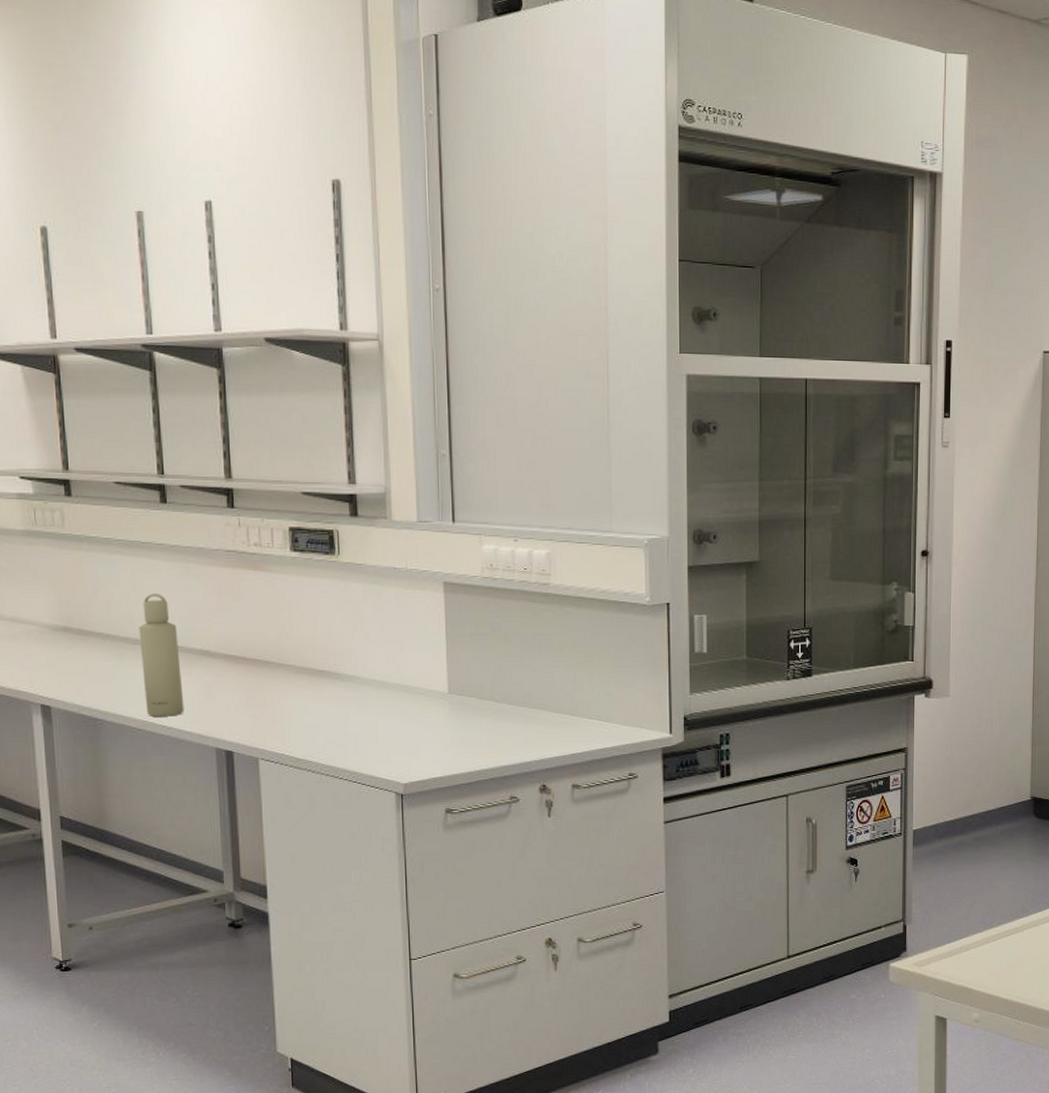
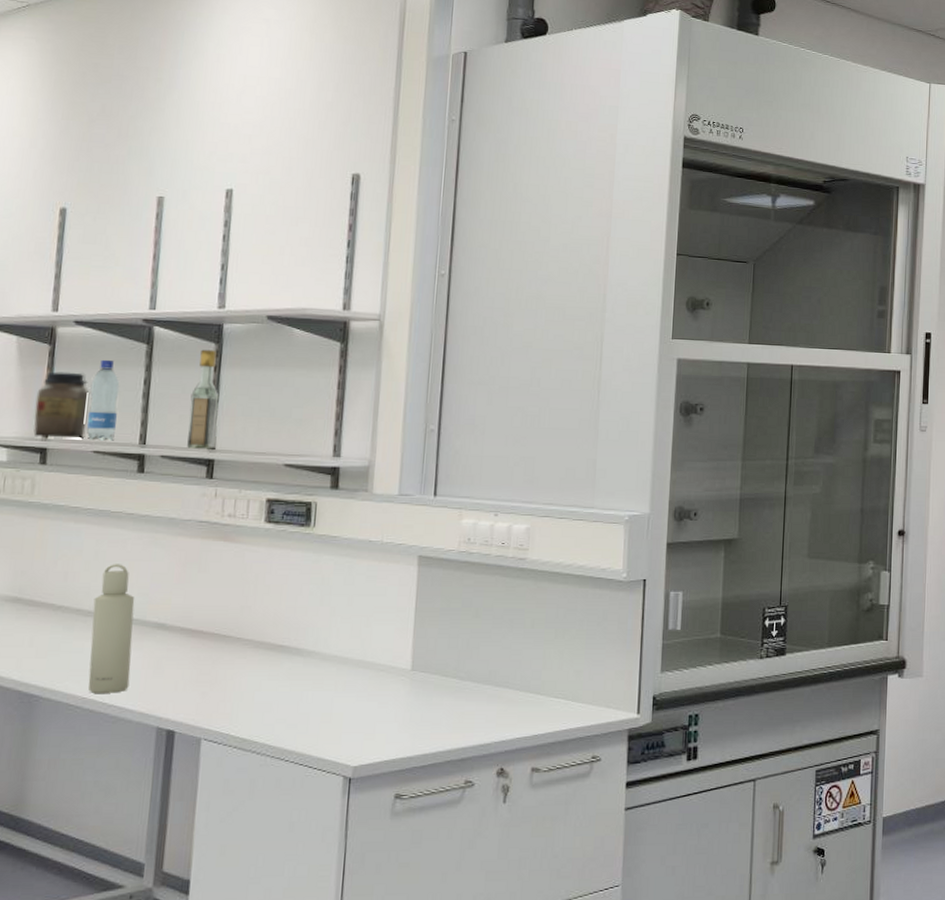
jar: none [50,401,103,469] -> present [33,371,89,438]
bottle: none [101,389,134,471] -> present [87,360,120,441]
bottle: none [201,375,231,478] -> present [187,349,219,449]

